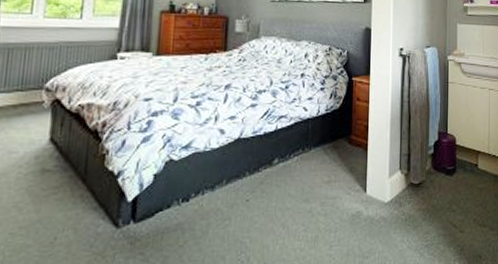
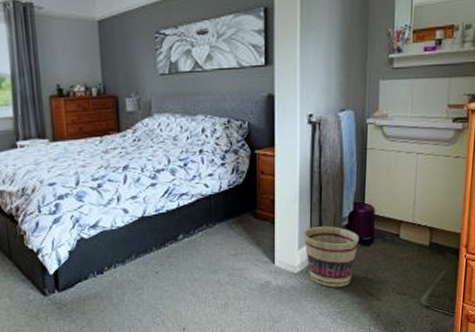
basket: none [394,154,444,219] -> present [303,226,360,288]

